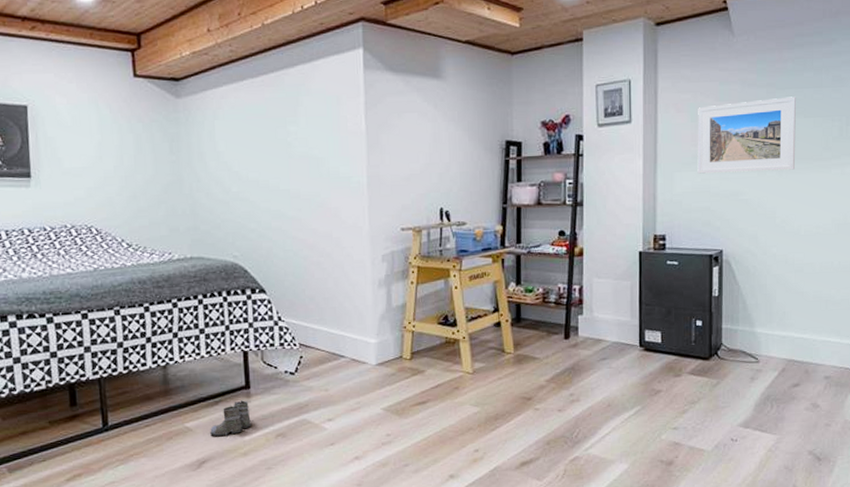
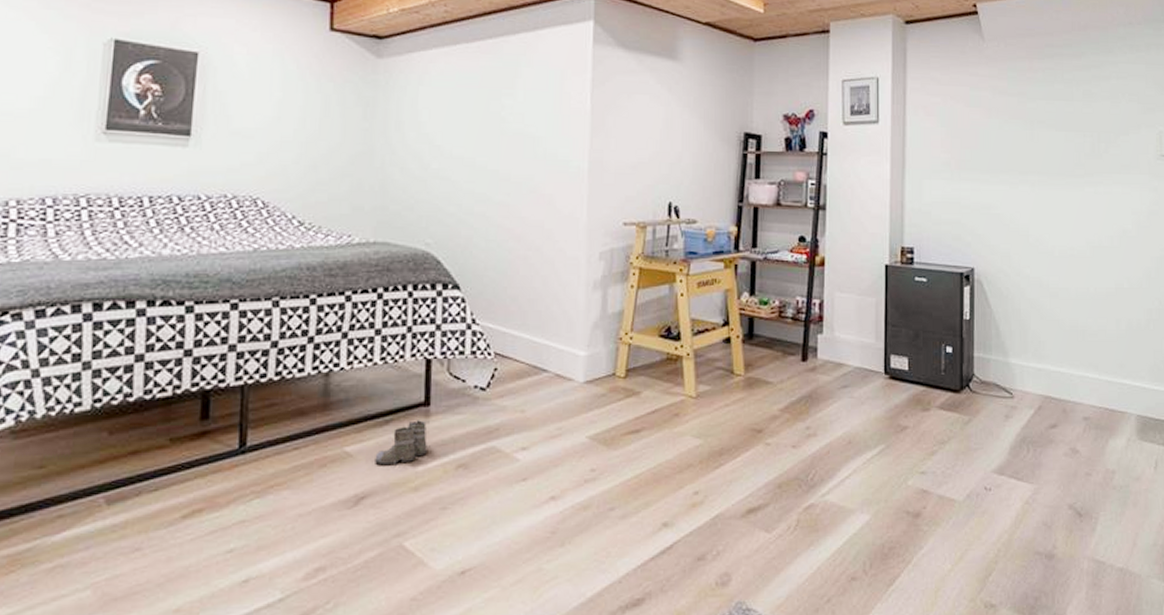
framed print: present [697,96,797,174] -> none [947,108,1048,185]

